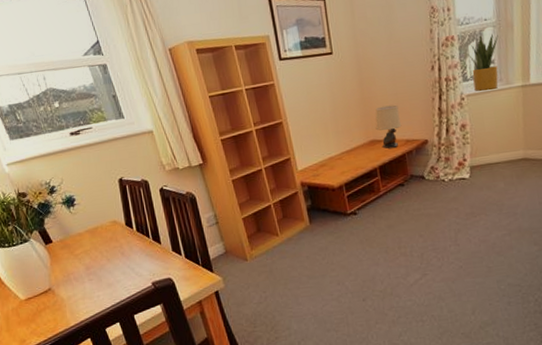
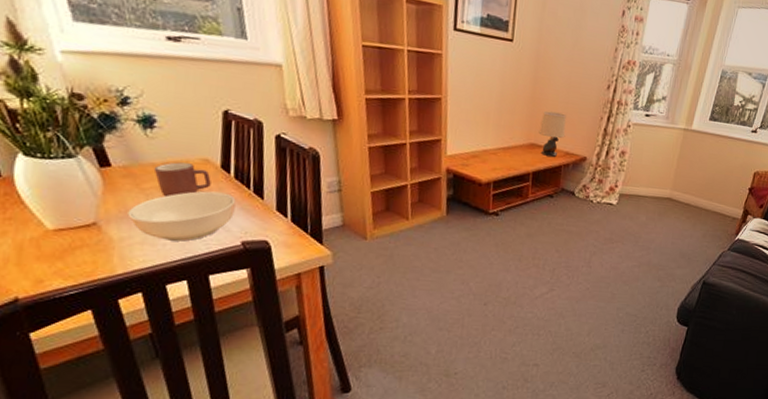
bowl: none [69,245,142,292] -> present [127,191,236,242]
mug: none [80,227,121,258] -> present [153,162,211,198]
planter: present [468,34,499,92] -> none [642,68,676,125]

